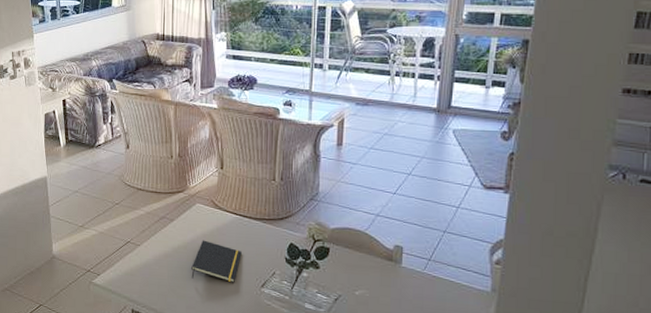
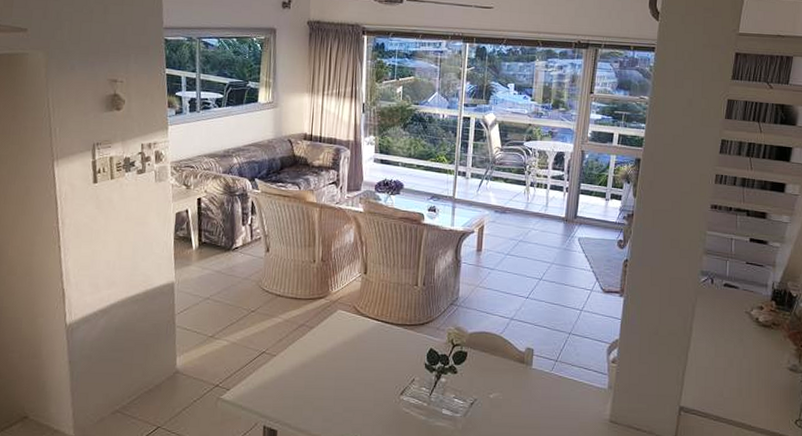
notepad: present [191,240,242,283] -> none [329,348,382,392]

